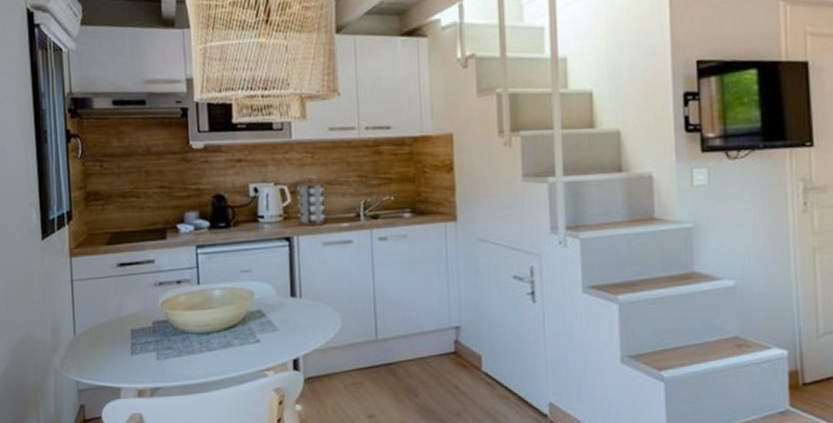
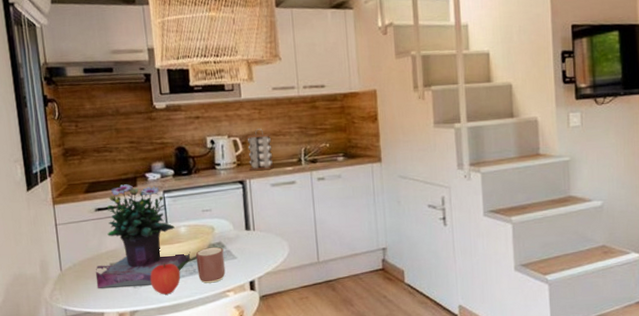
potted flower: none [113,236,225,358] -> present [95,184,191,288]
fruit: none [176,331,212,370] -> present [150,262,181,295]
mug: none [231,315,265,359] -> present [196,246,226,283]

